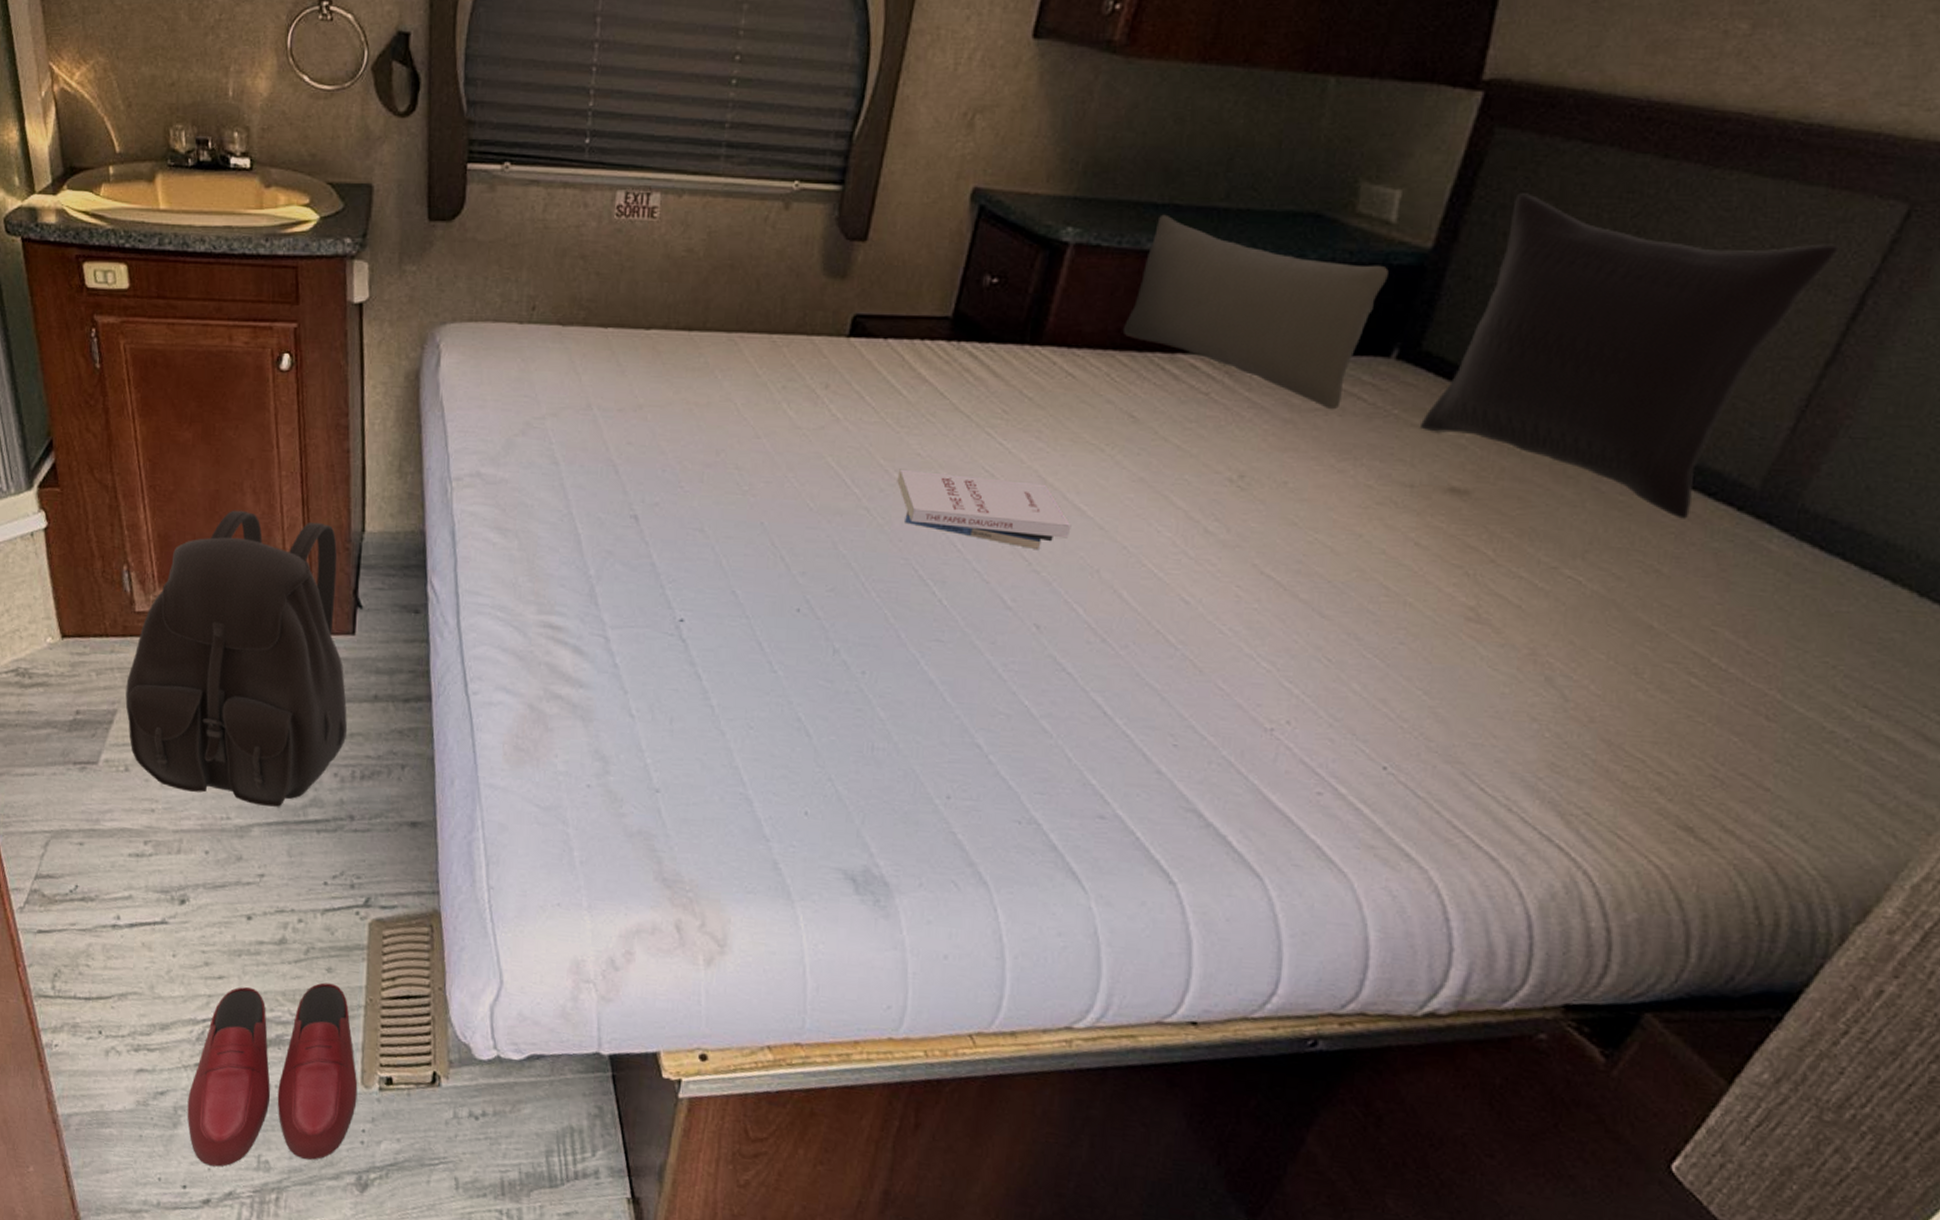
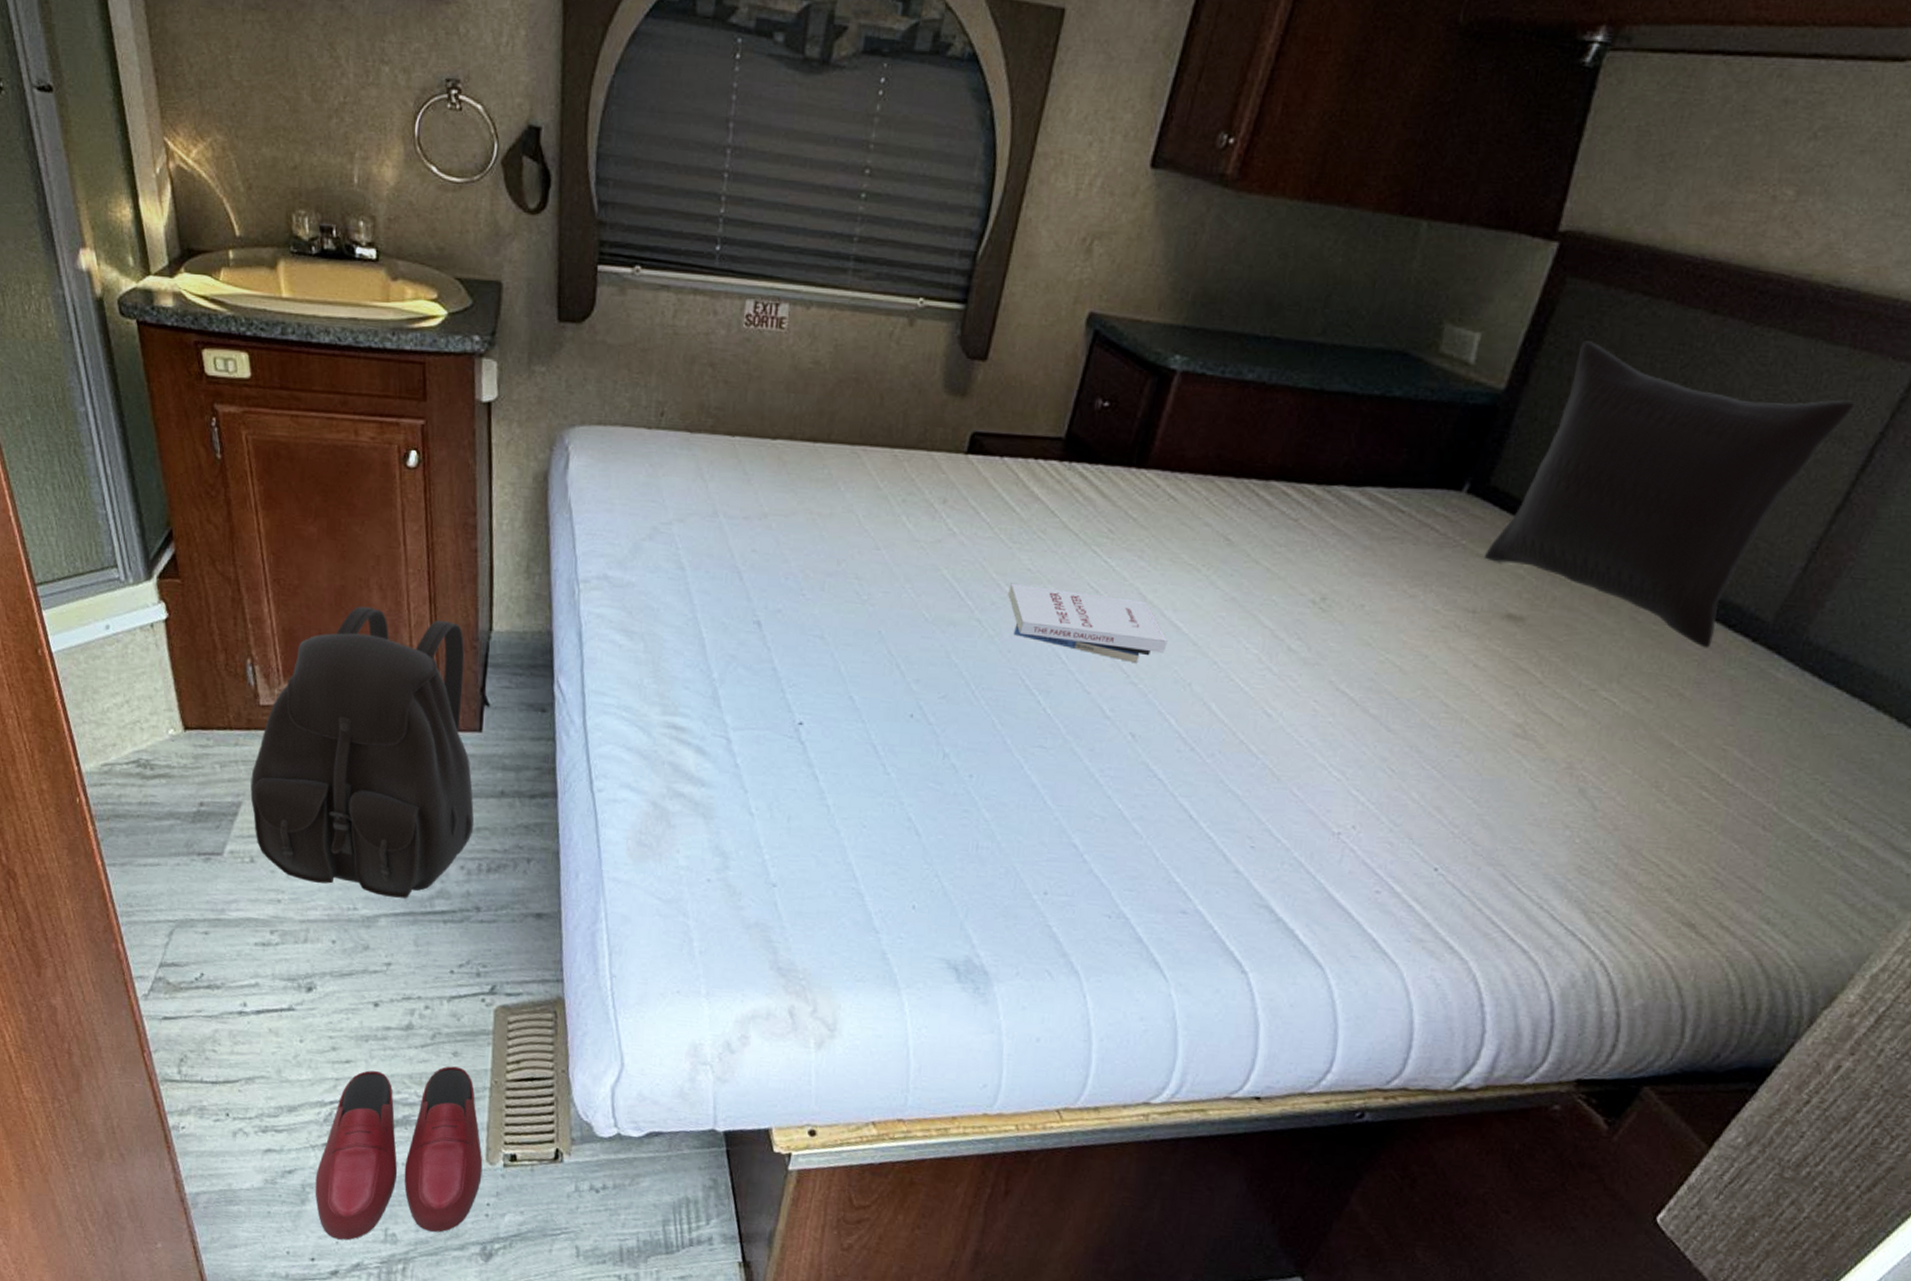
pillow: present [1122,214,1389,410] -> none [1222,346,1465,539]

